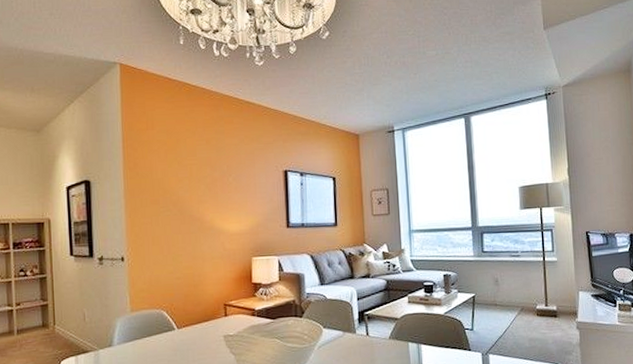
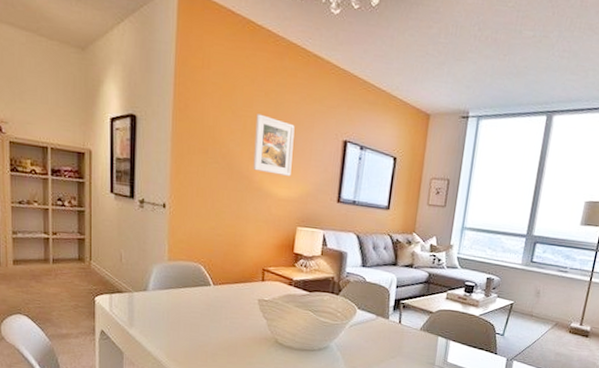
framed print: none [201,160,240,212] -> present [253,114,295,176]

